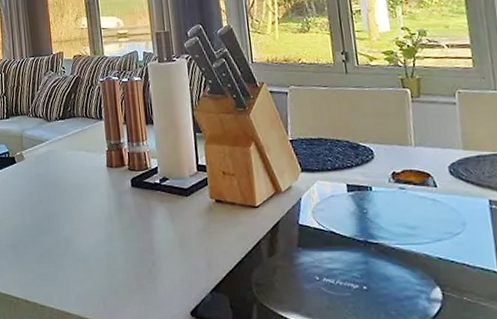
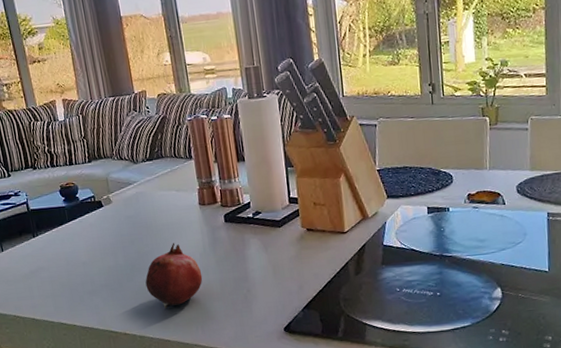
fruit: none [50,205,107,278] -> present [145,242,203,309]

